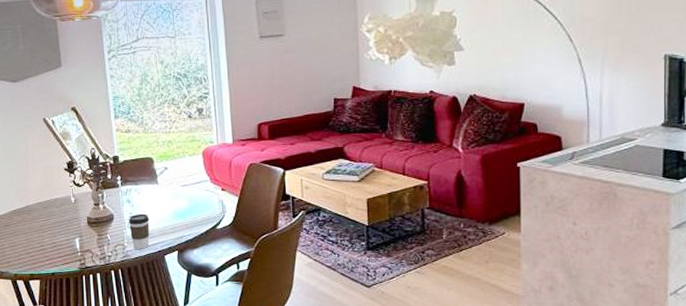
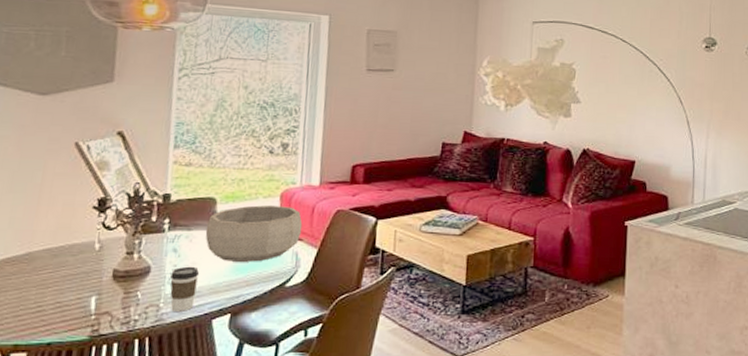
decorative bowl: none [149,161,224,210] -> present [205,204,303,263]

